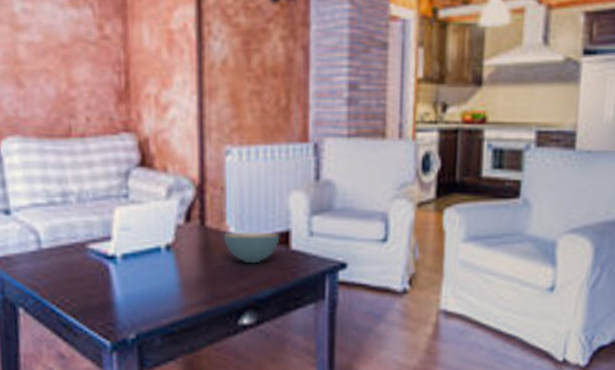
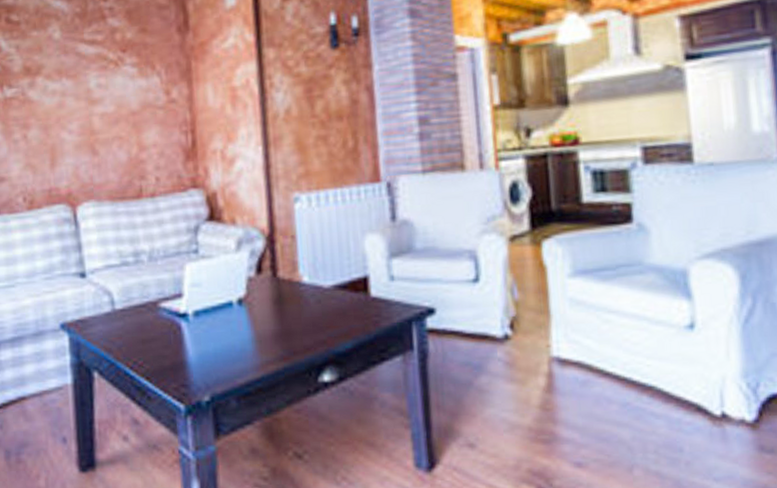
cereal bowl: present [223,231,280,264] -> none [296,279,358,314]

